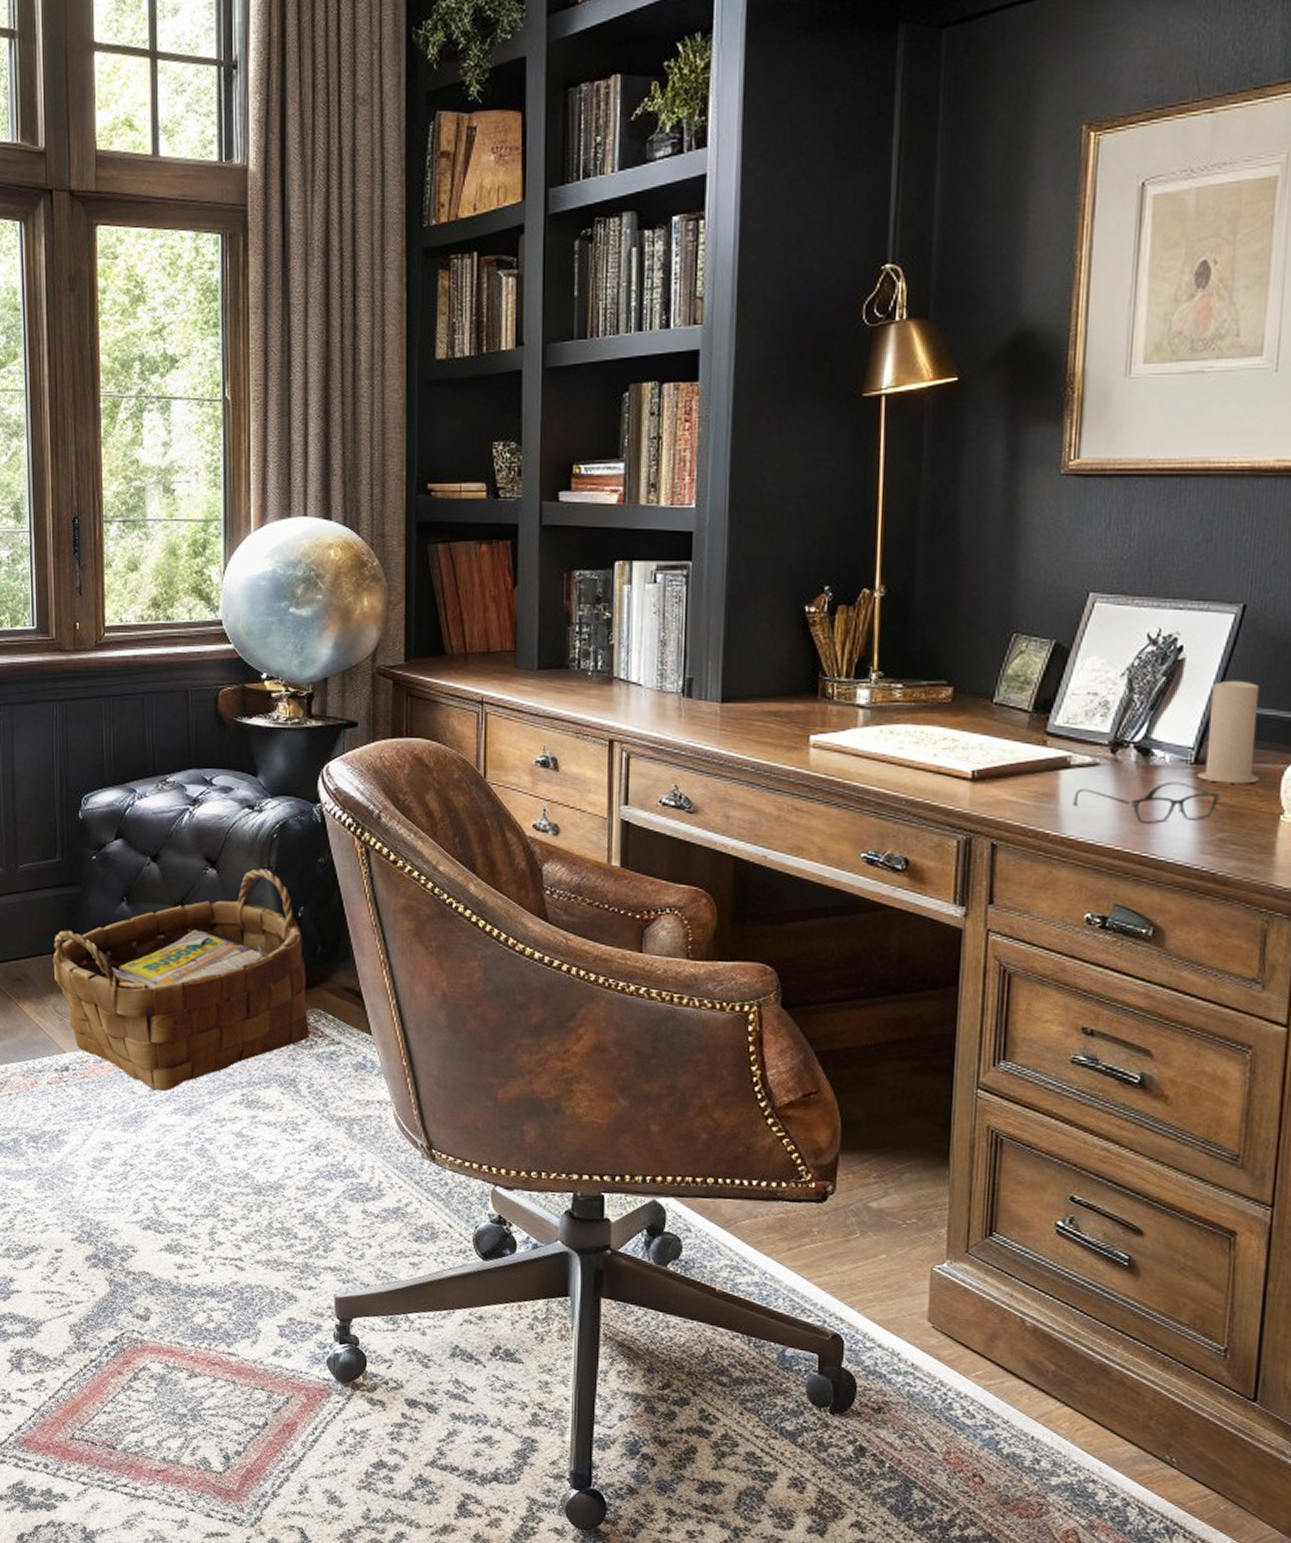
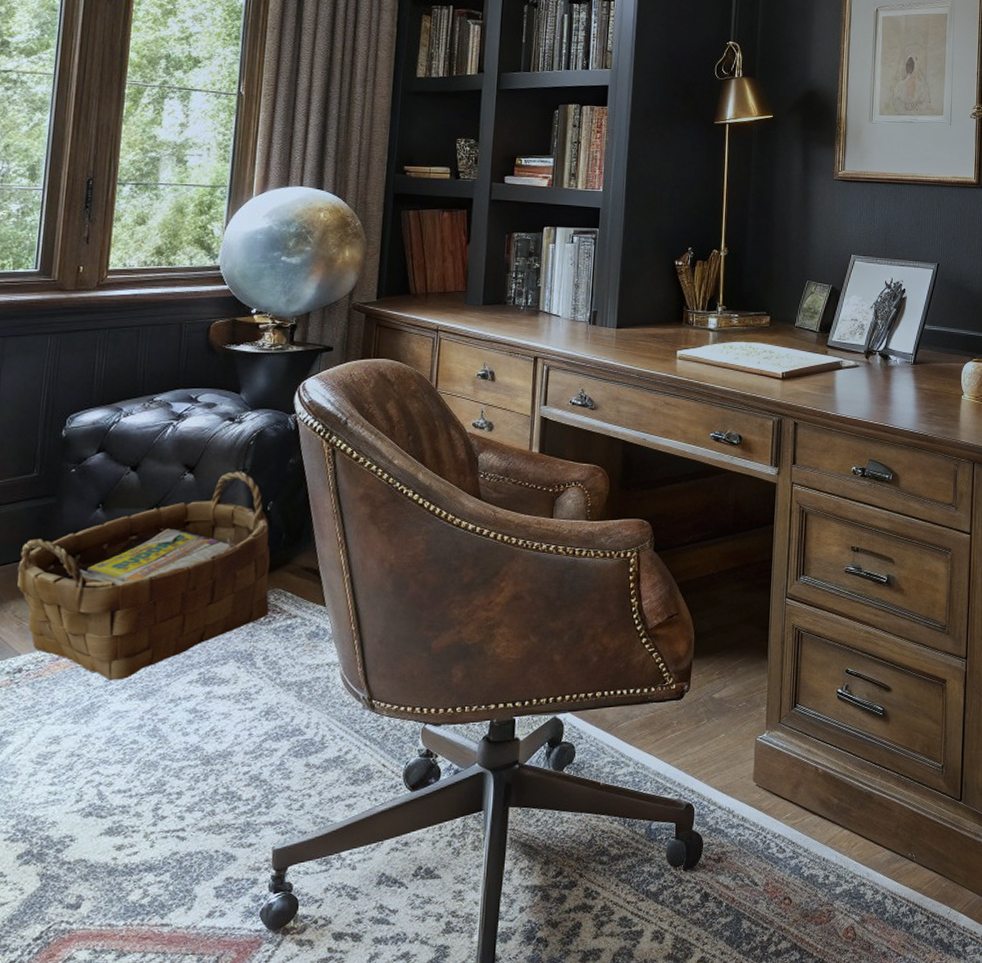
eyeglasses: present [1073,781,1222,824] -> none [844,376,929,404]
candle: present [1196,680,1260,784] -> none [915,310,950,376]

